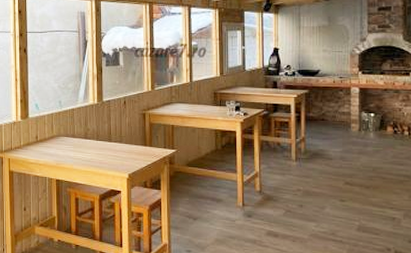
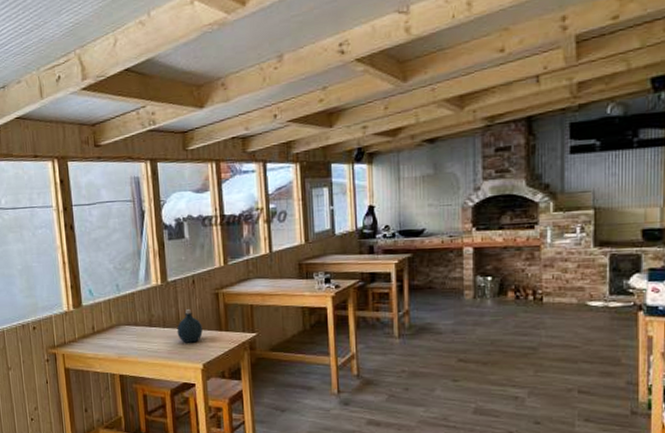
bottle: none [108,126,130,155] -> present [176,309,203,343]

